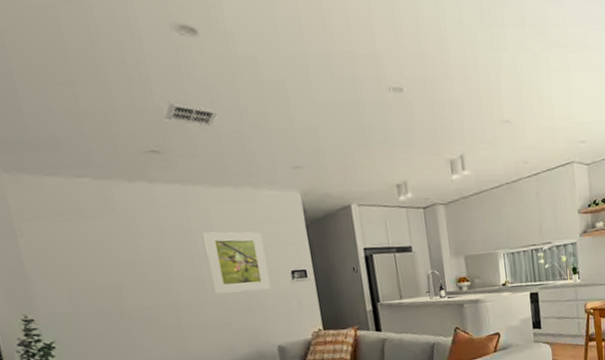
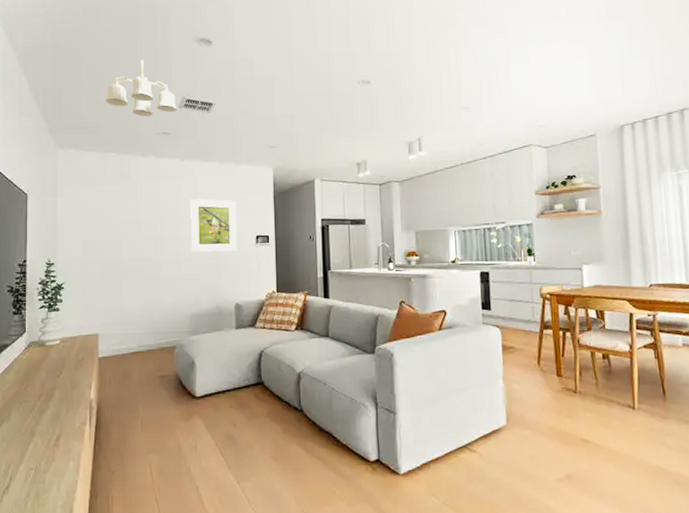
ceiling light fixture: none [57,51,166,130] -> present [105,59,177,117]

